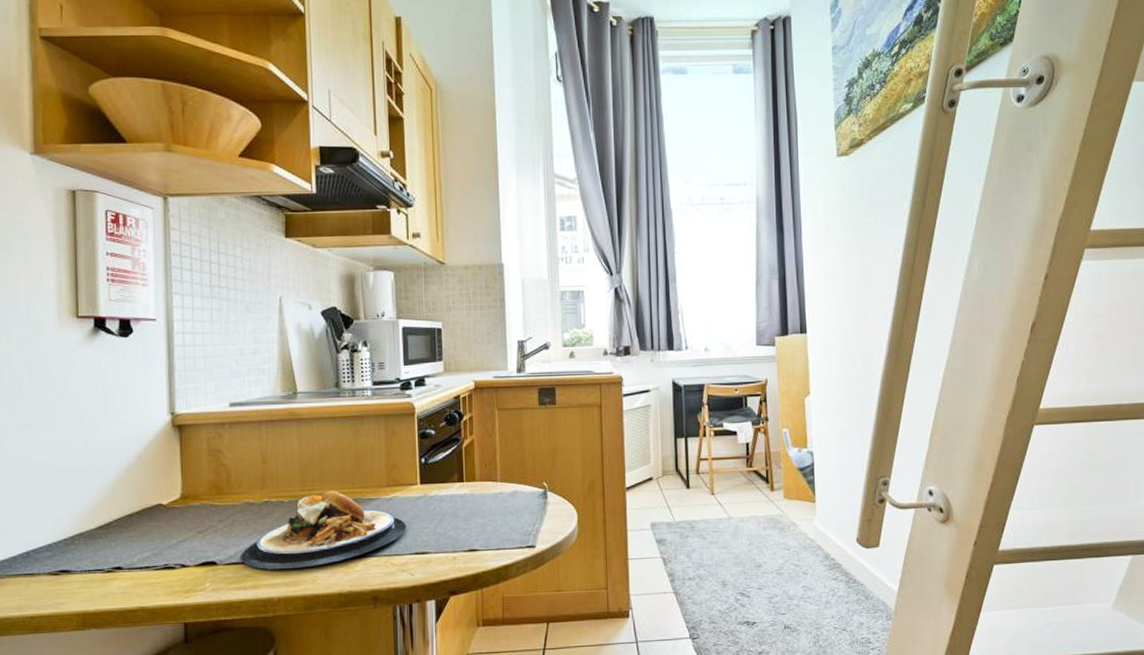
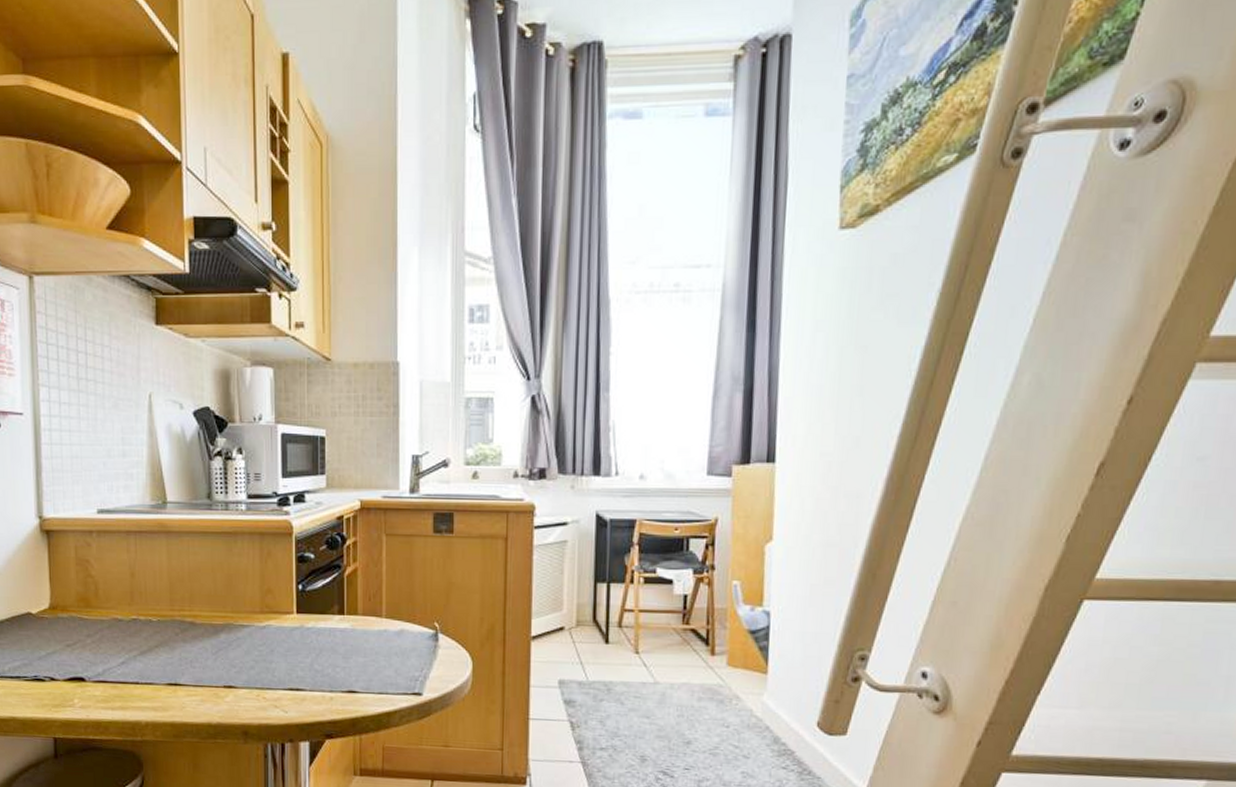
plate: present [241,491,407,570] -> none [109,613,281,693]

